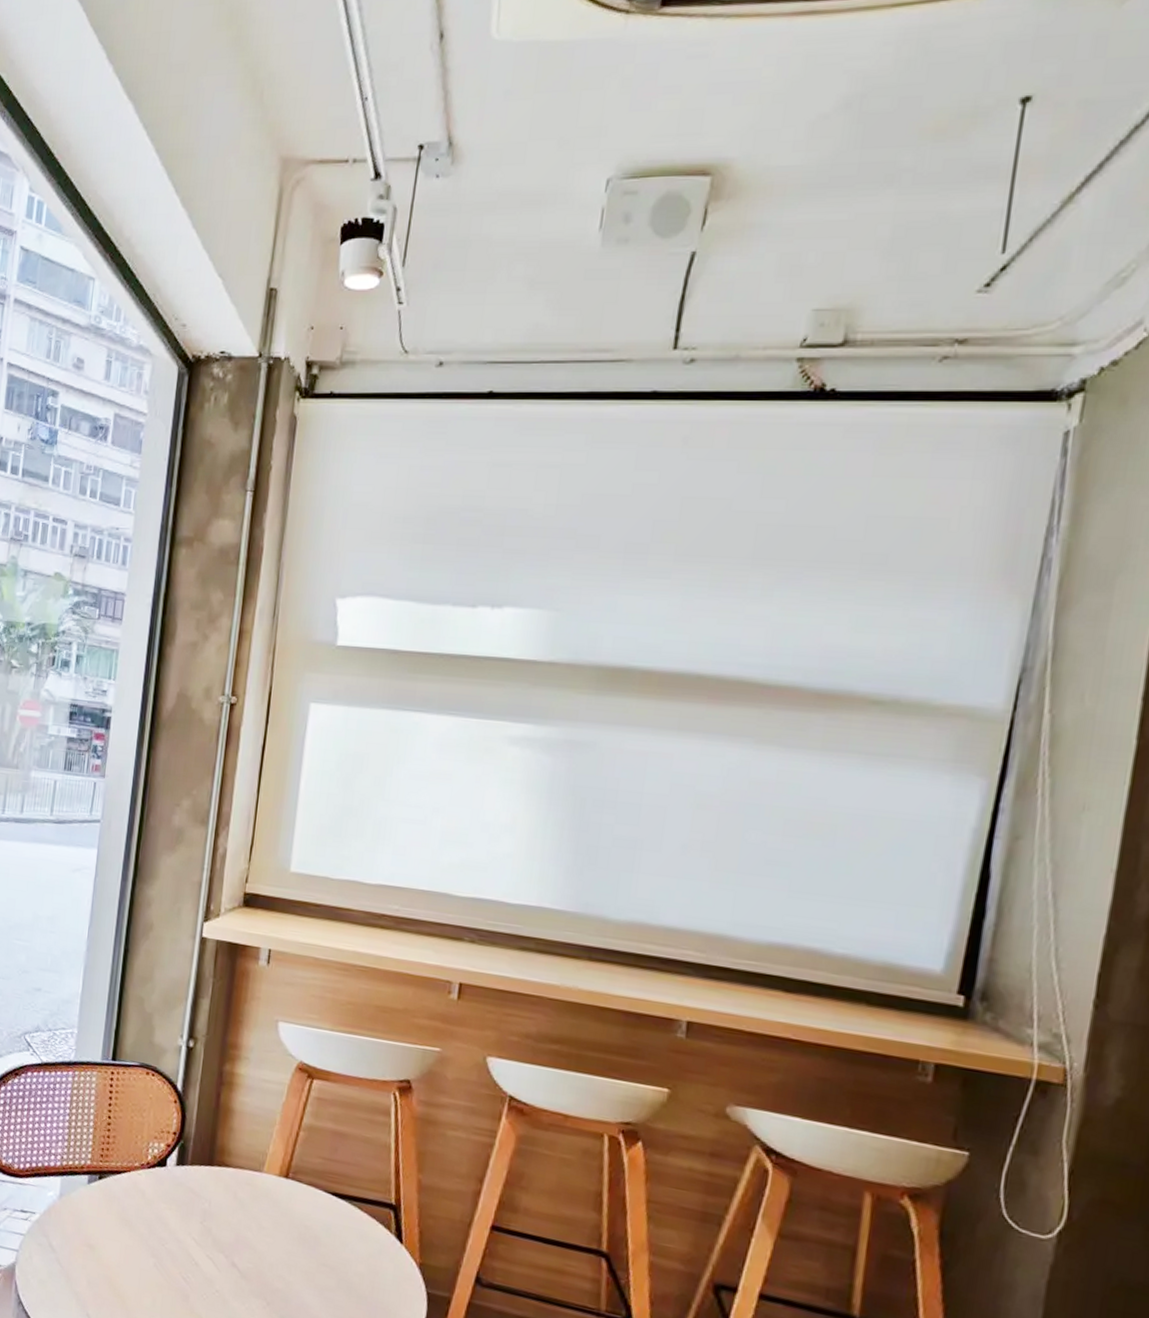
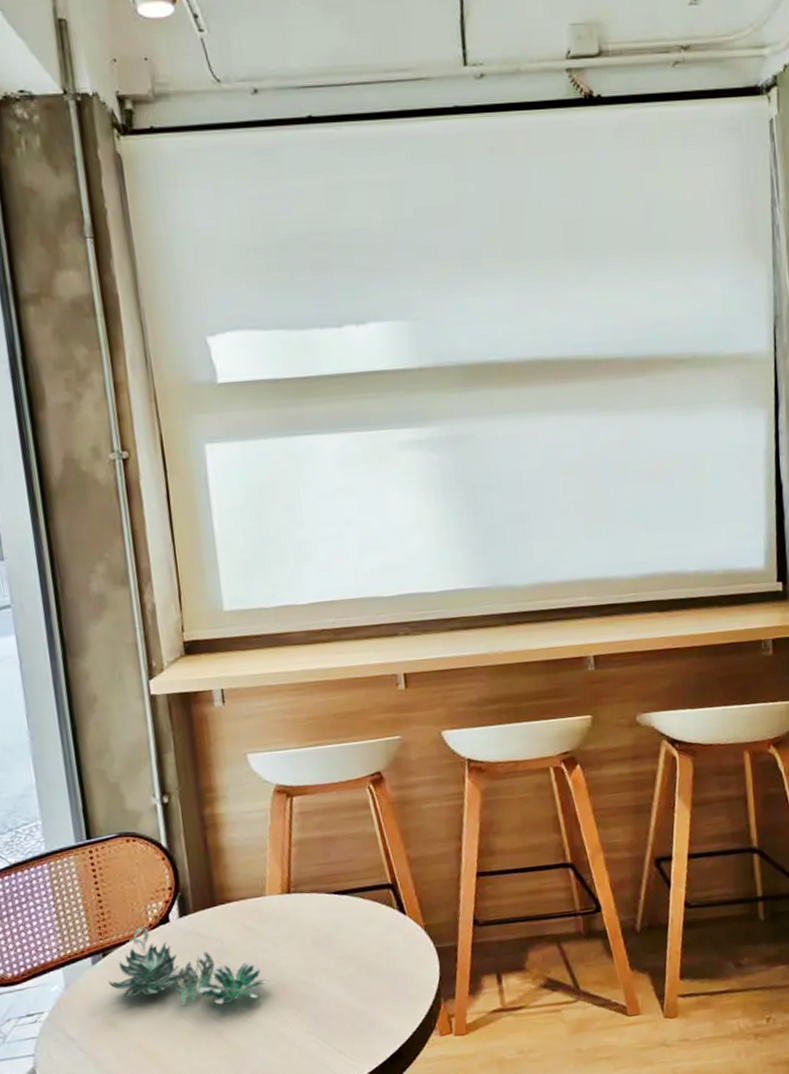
succulent plant: none [97,1159,245,1275] -> present [108,925,268,1005]

